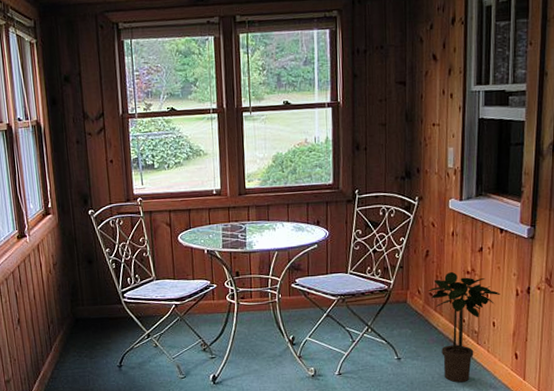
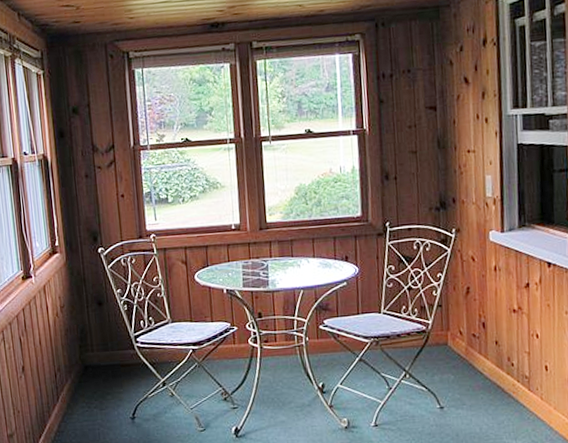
potted plant: present [428,271,501,383] -> none [470,310,552,434]

